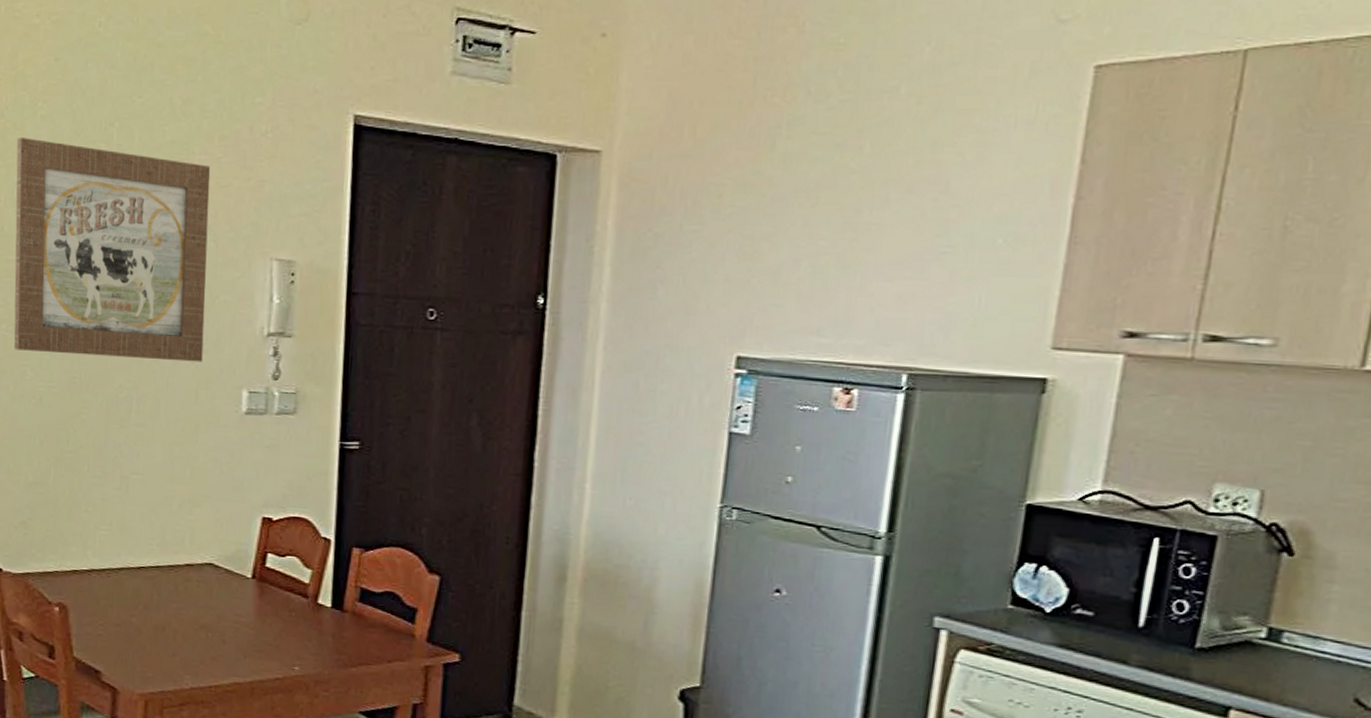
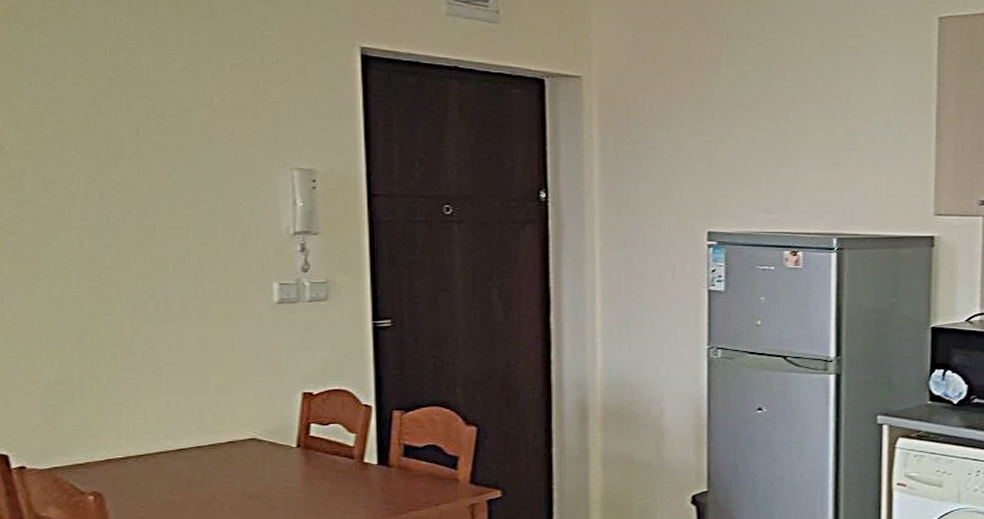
wall art: present [14,138,211,362] -> none [14,65,230,261]

